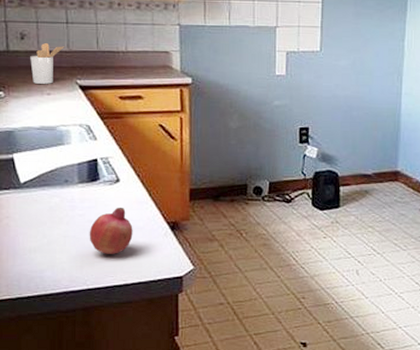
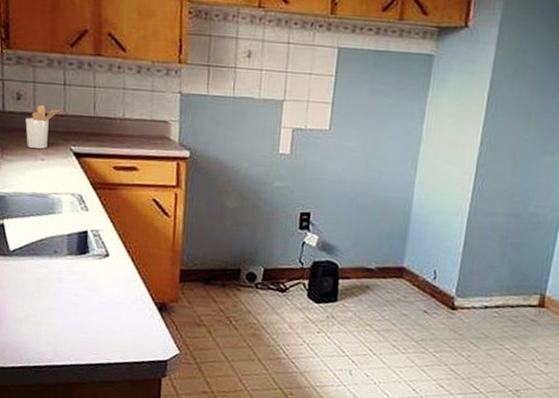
fruit: present [89,207,133,254] -> none [75,283,120,332]

